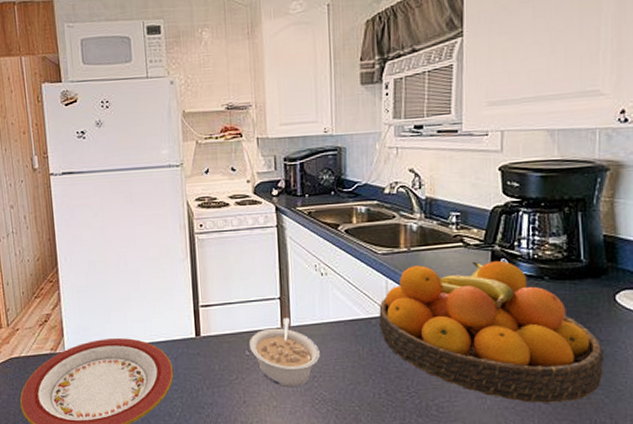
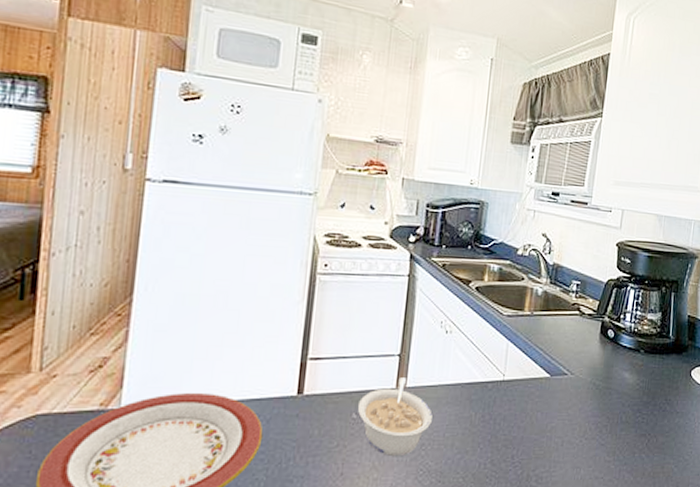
fruit bowl: present [379,260,605,403] -> none [494,330,679,473]

